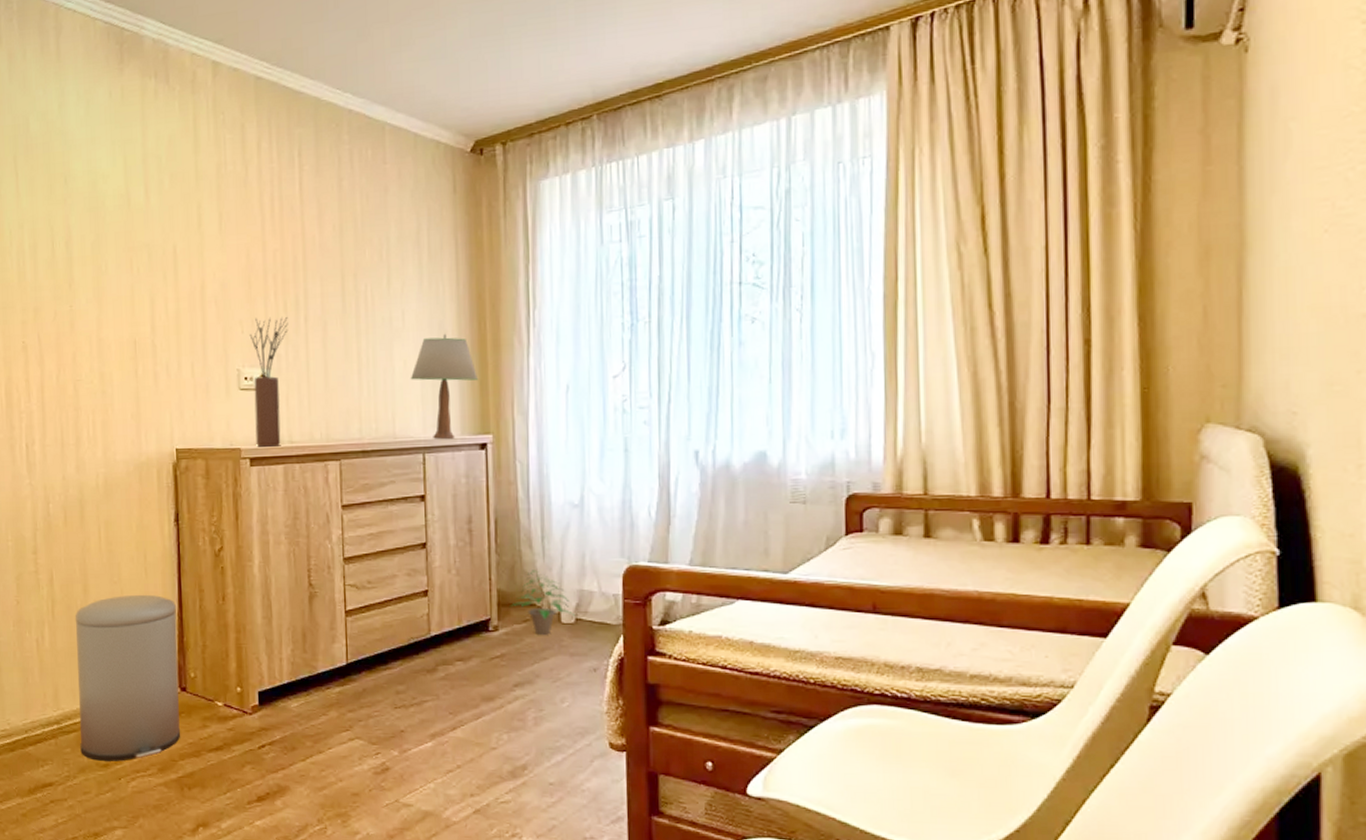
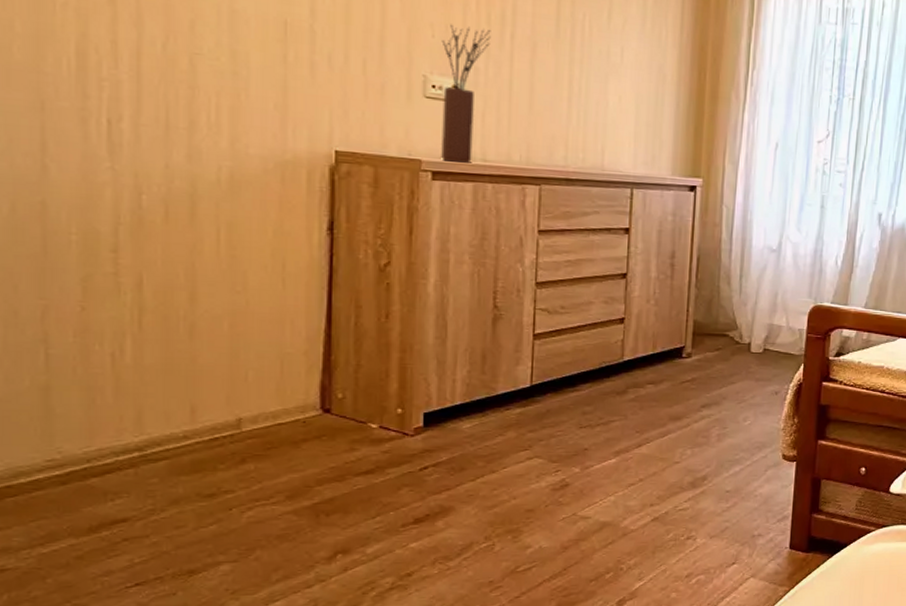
pedal bin: present [75,594,181,761] -> none [173,307,323,491]
table lamp: present [410,334,479,440] -> none [624,78,694,179]
potted plant: present [509,570,574,635] -> none [703,304,763,362]

